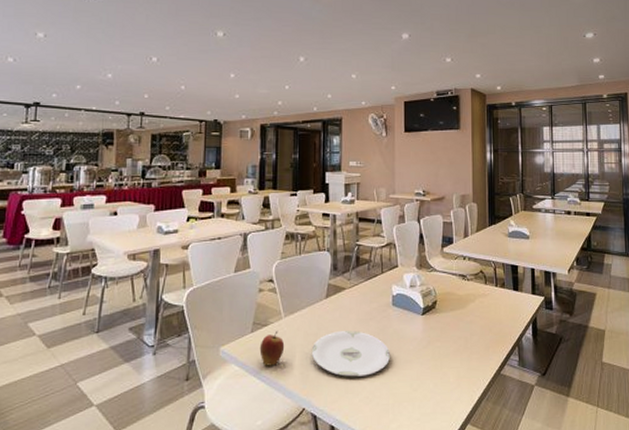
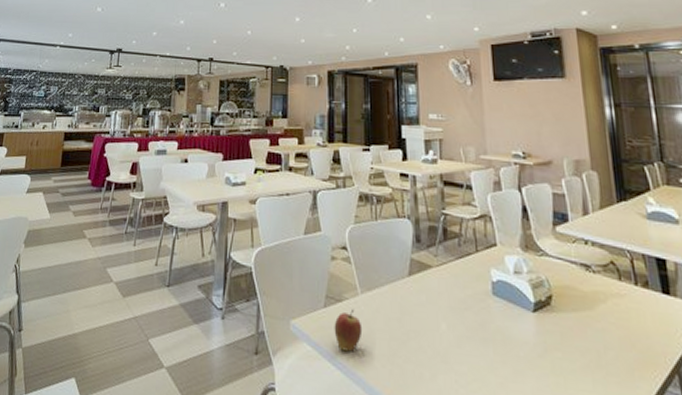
plate: present [311,331,390,378] -> none [394,319,494,384]

